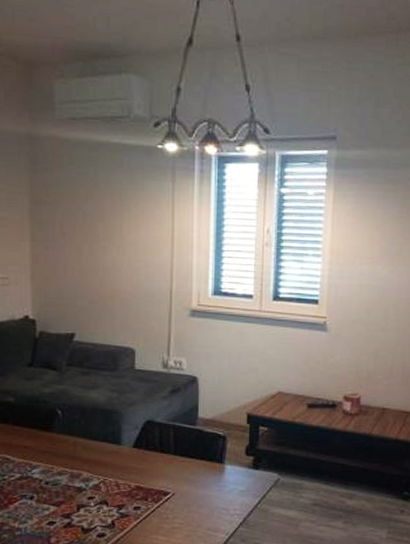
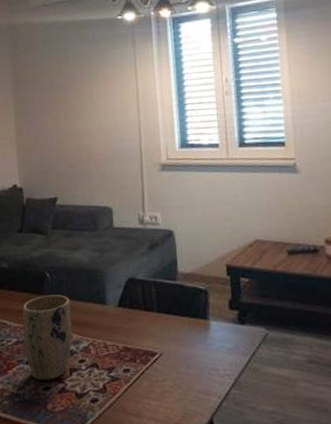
plant pot: none [28,433,83,516] -> present [22,295,72,381]

